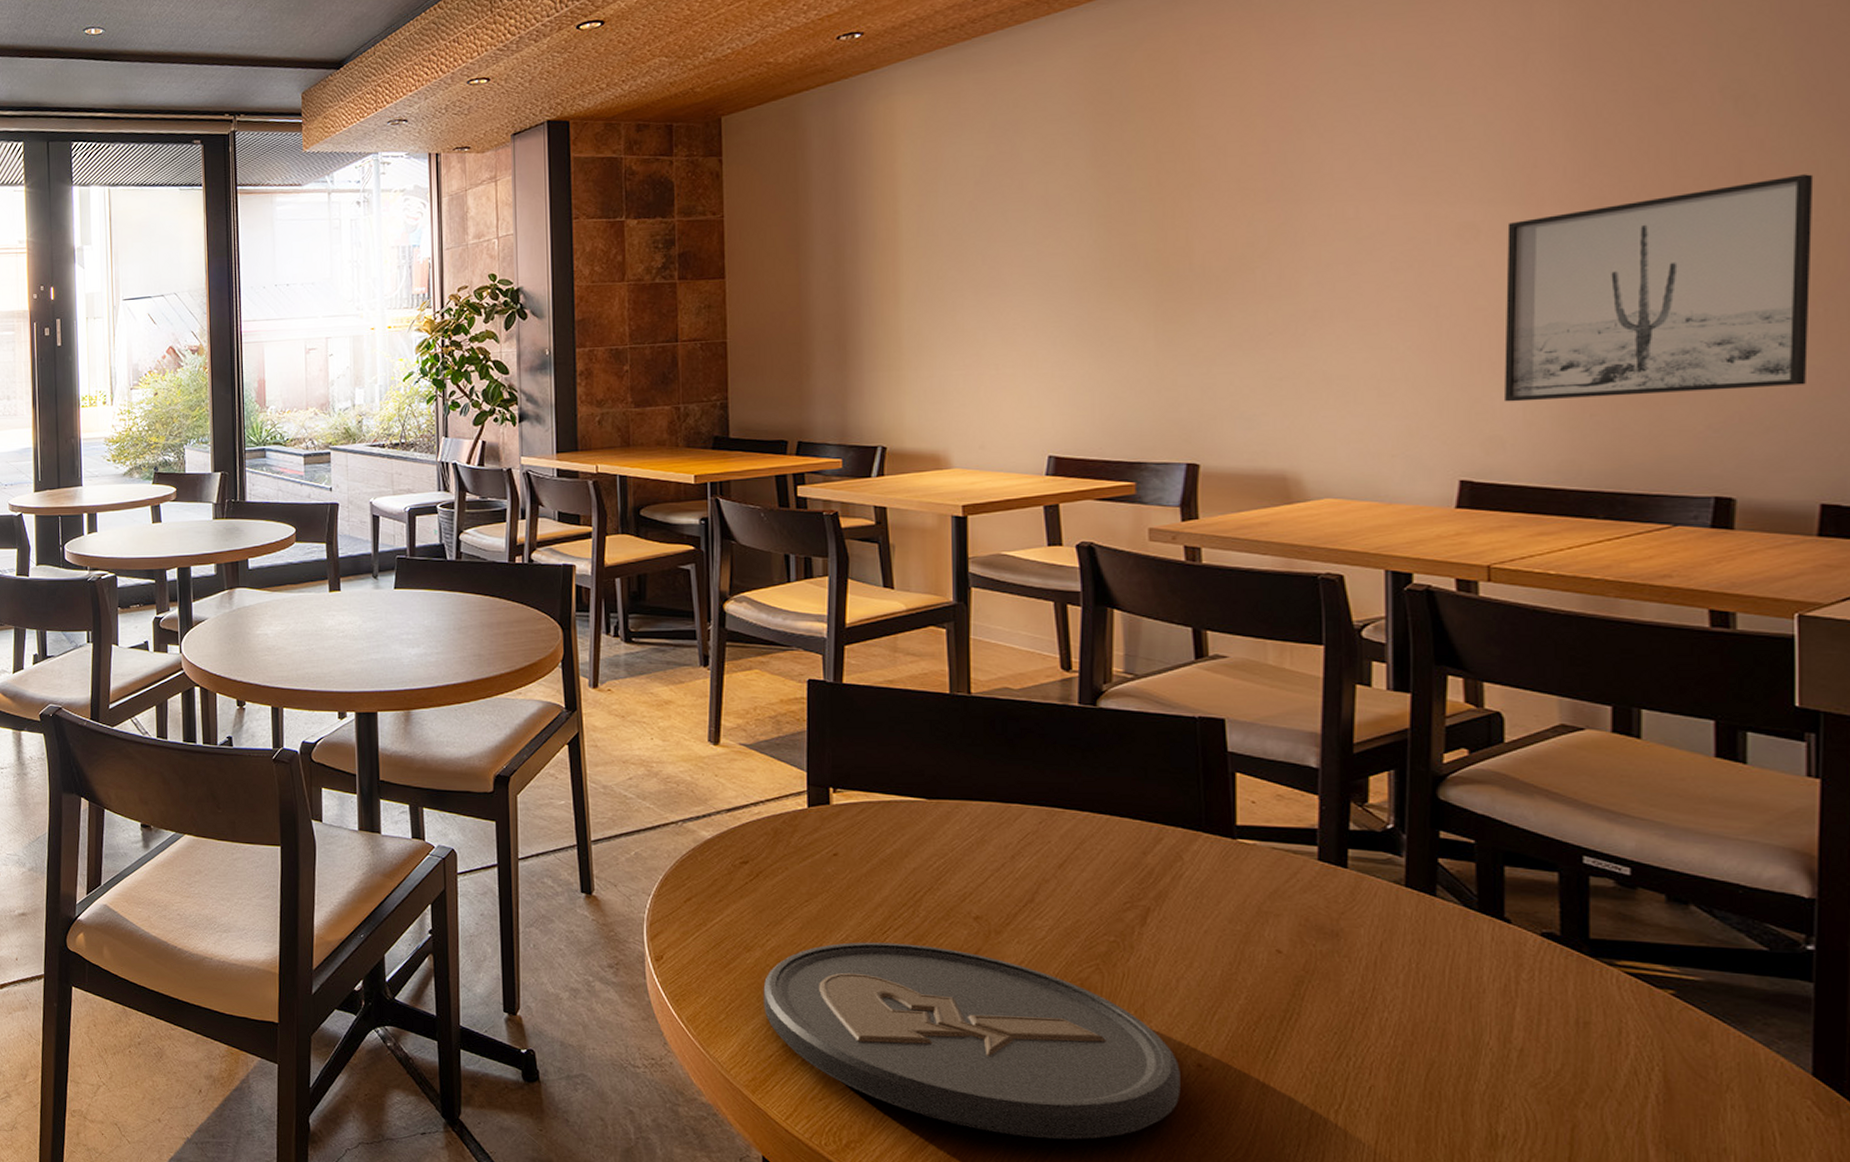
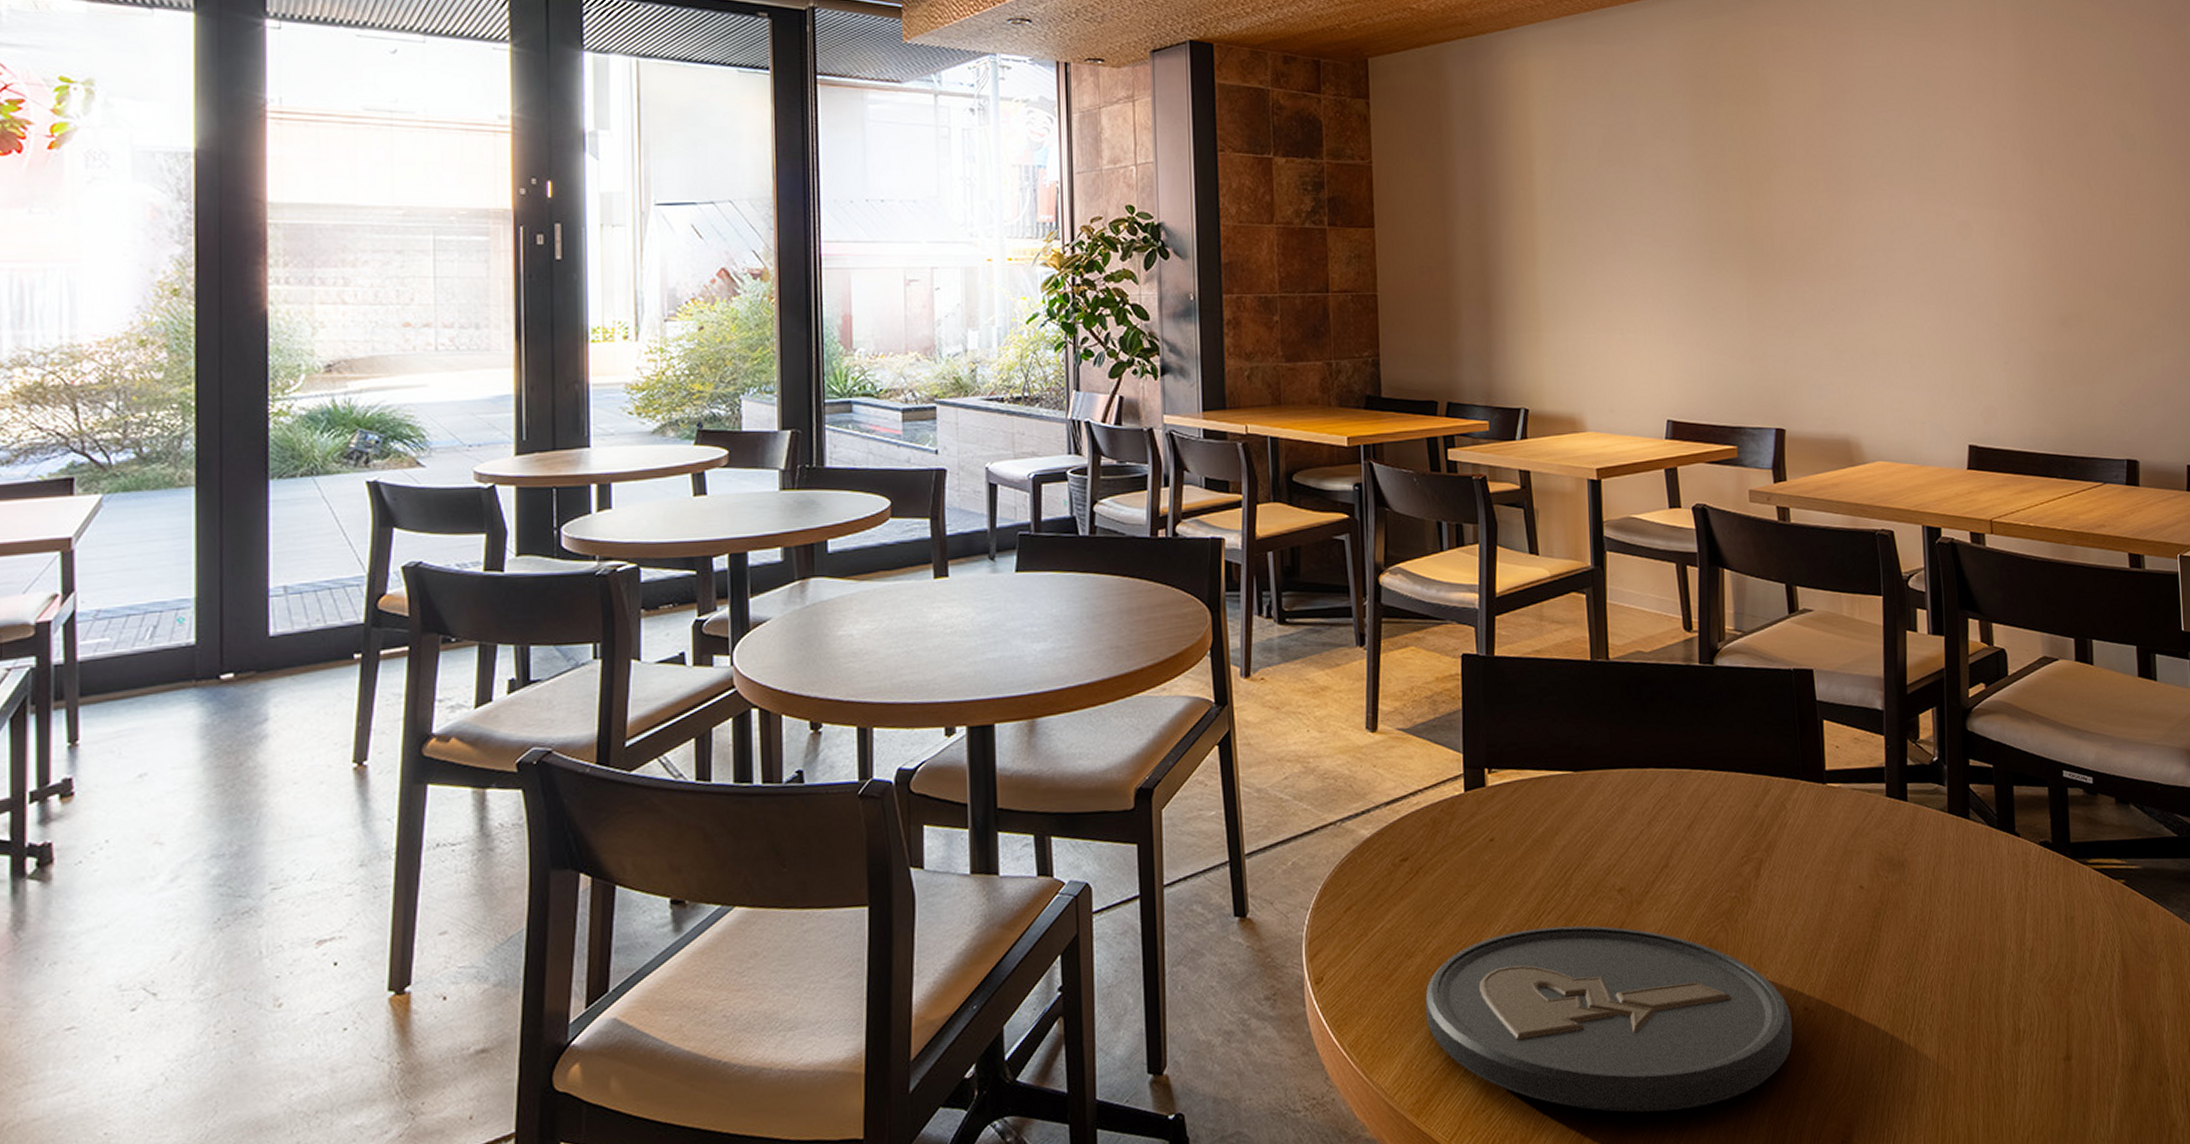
wall art: present [1504,174,1814,402] -> none [1990,201,2174,378]

